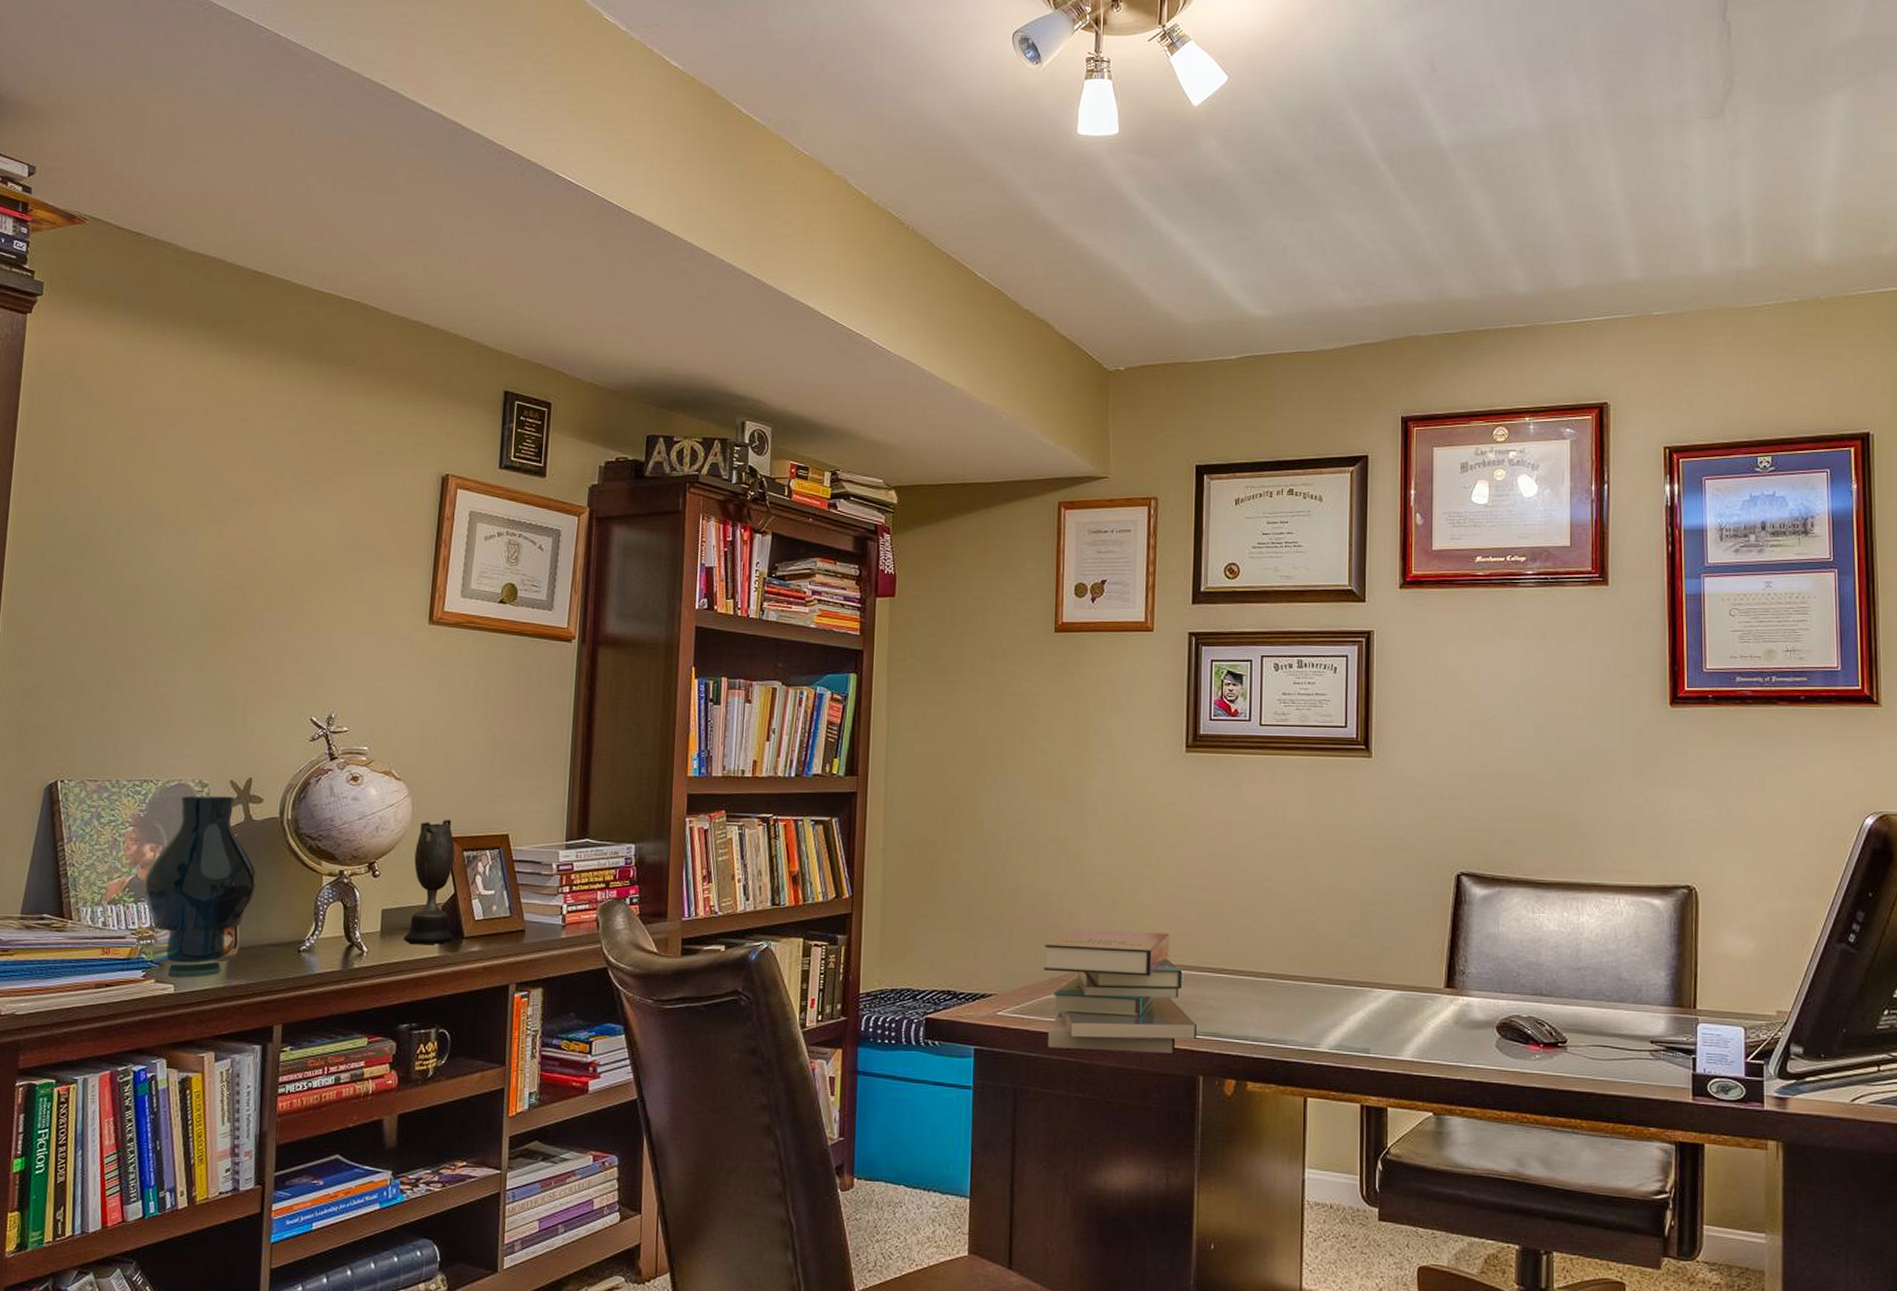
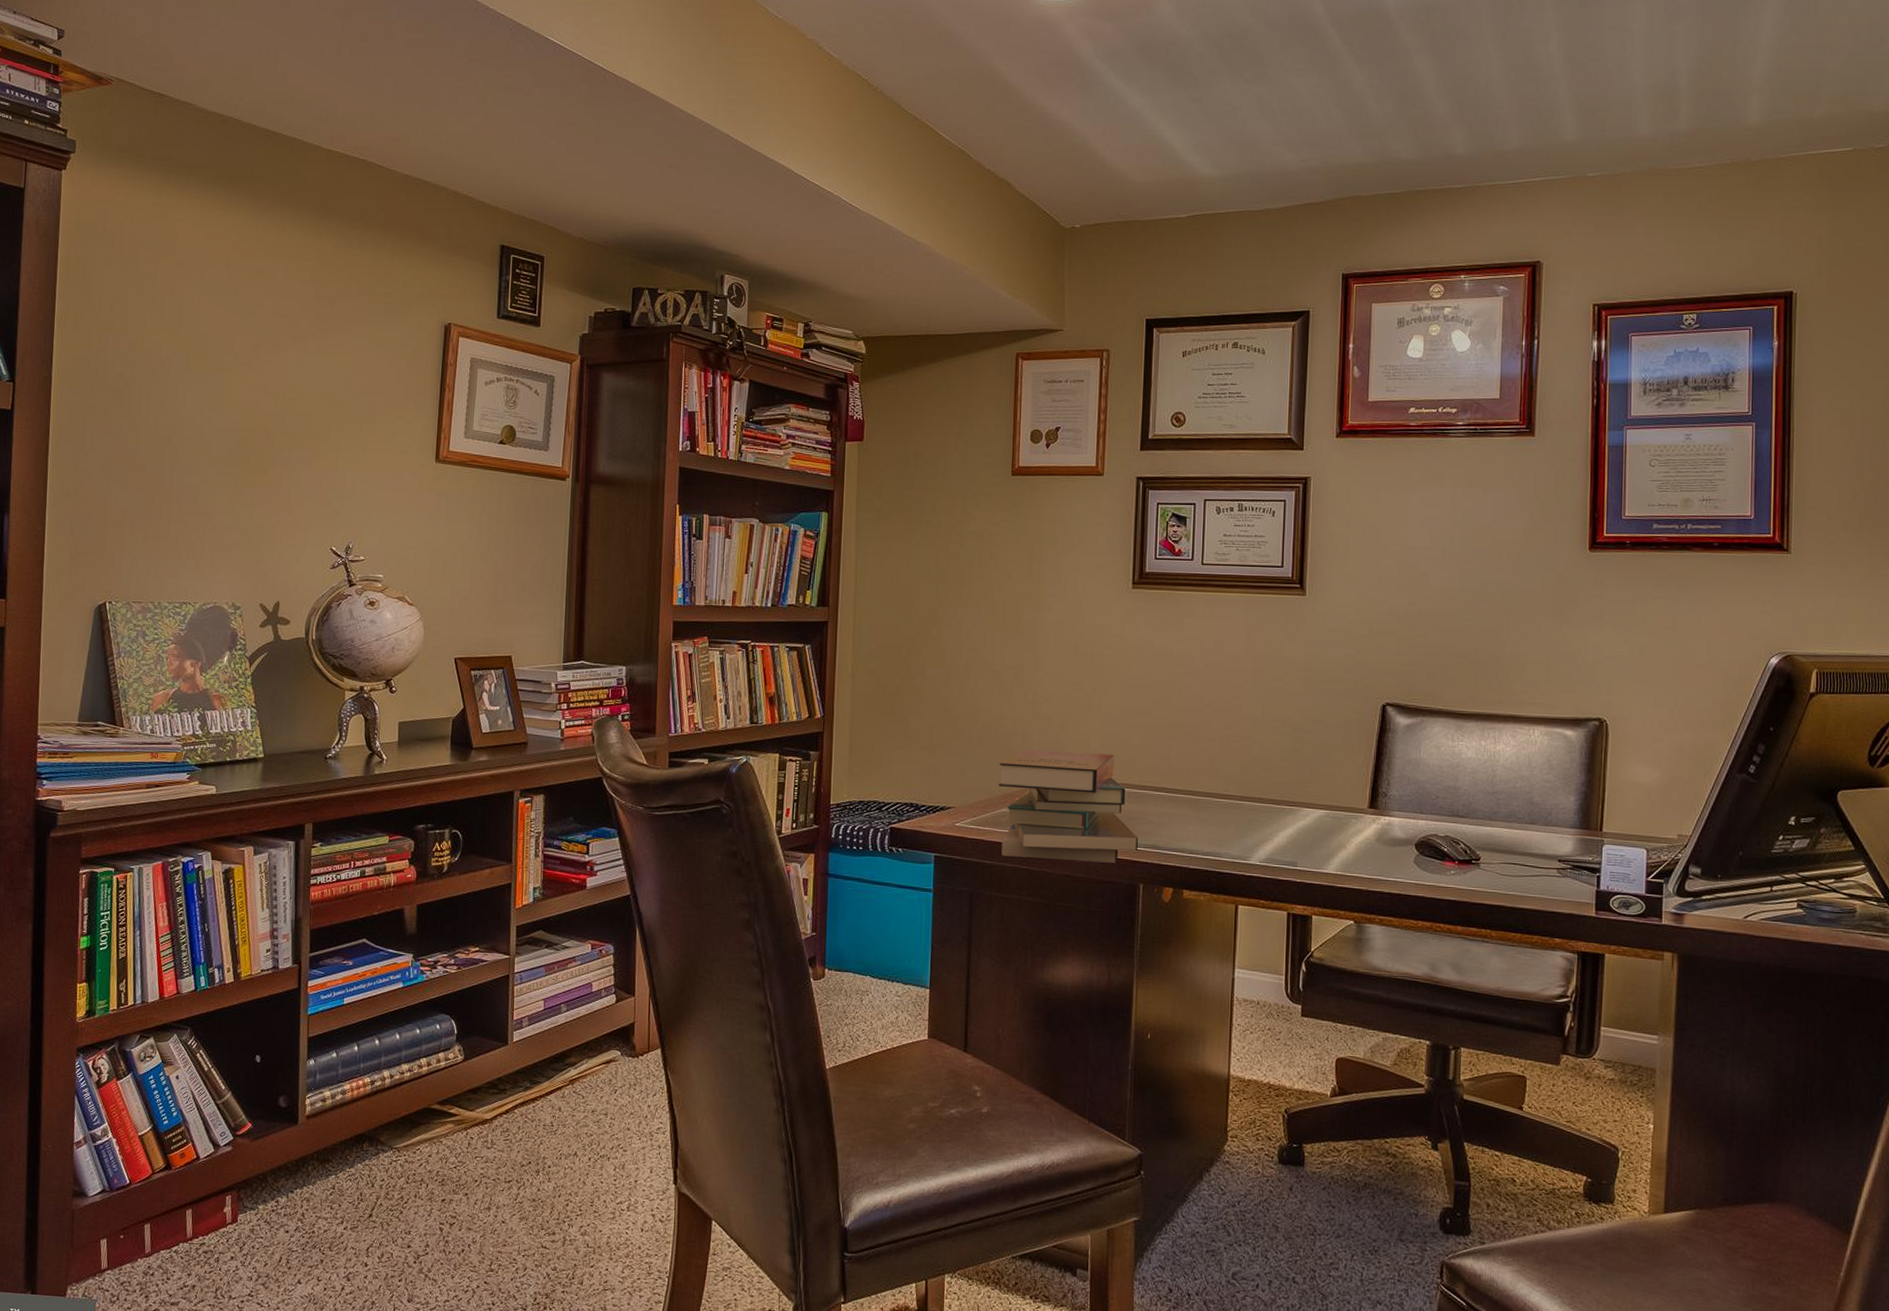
vase: present [143,795,257,978] -> none [186,617,286,781]
trophy: present [403,820,455,945] -> none [419,642,464,755]

